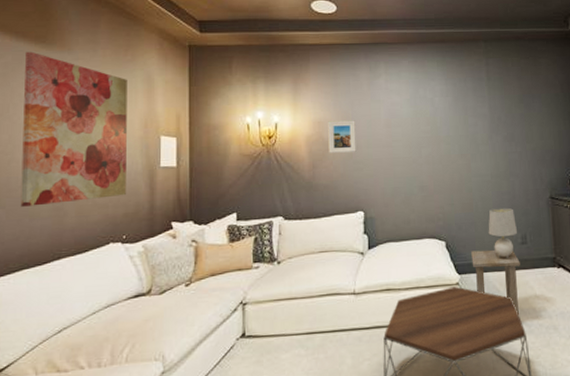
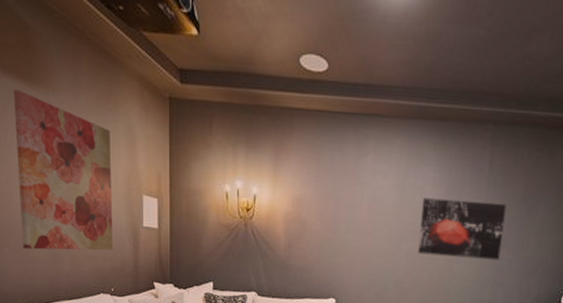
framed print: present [328,120,356,153] -> none [306,199,336,236]
wall art: none [434,104,510,158] -> present [418,197,506,260]

